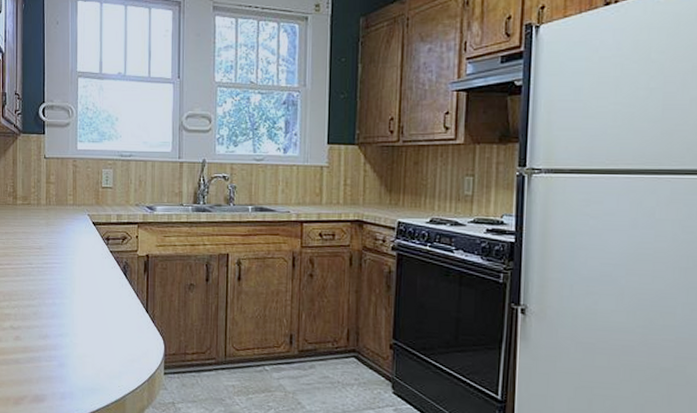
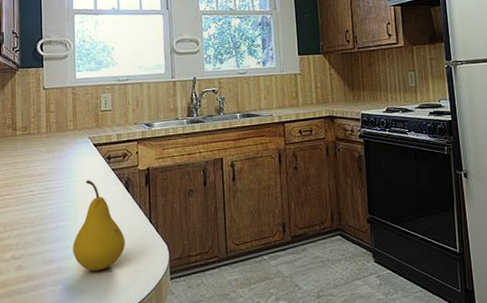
fruit: none [68,260,120,354] -> present [73,180,125,271]

